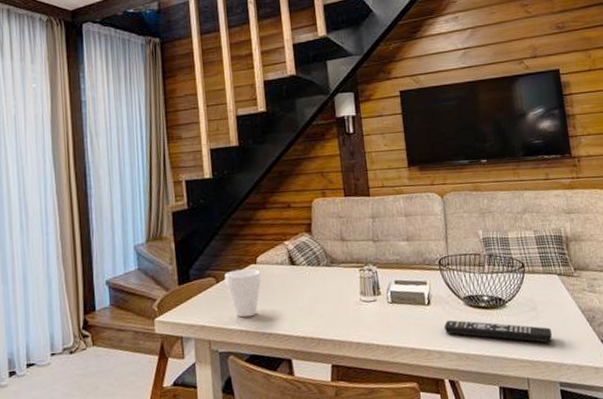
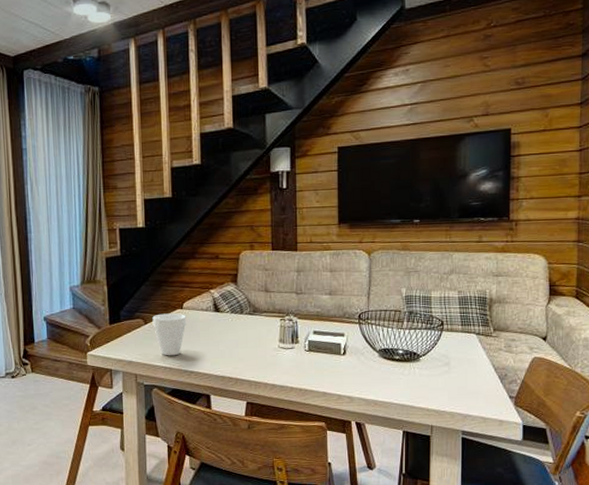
remote control: present [444,320,552,343] -> none [356,369,461,396]

